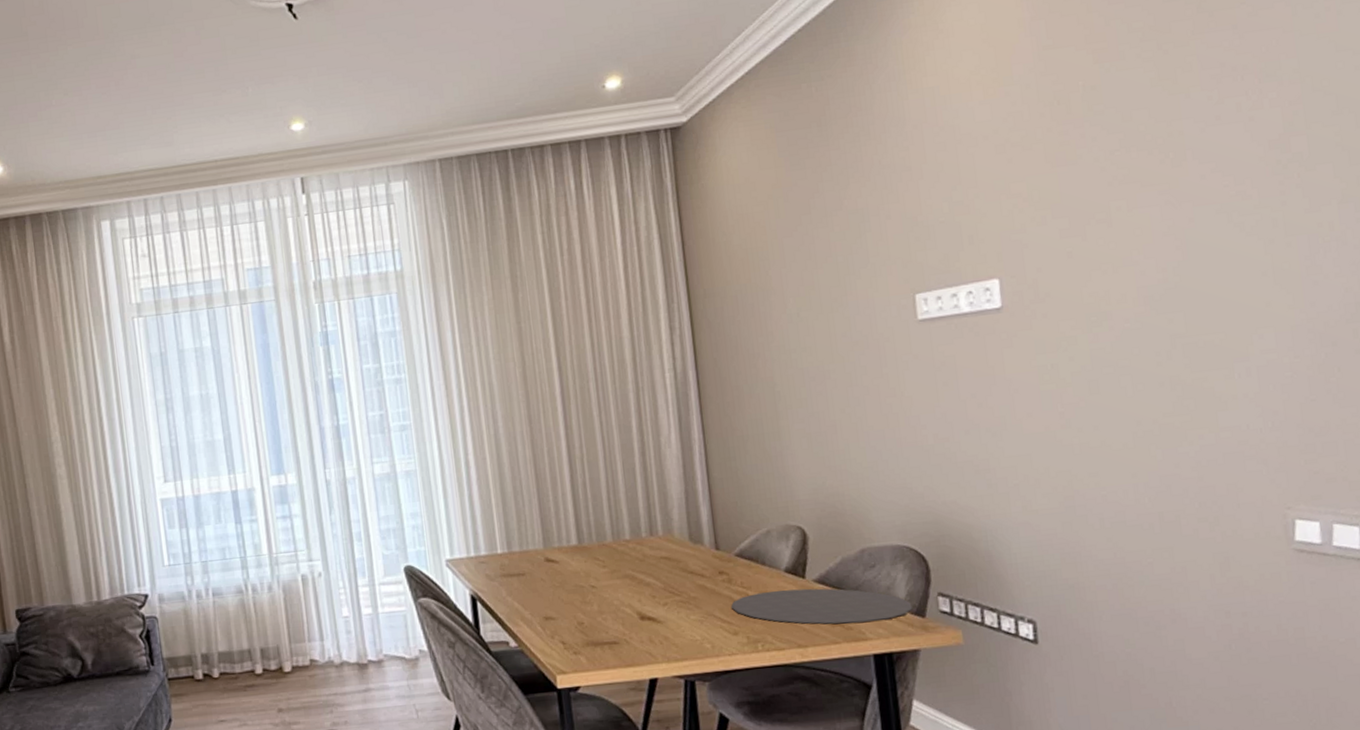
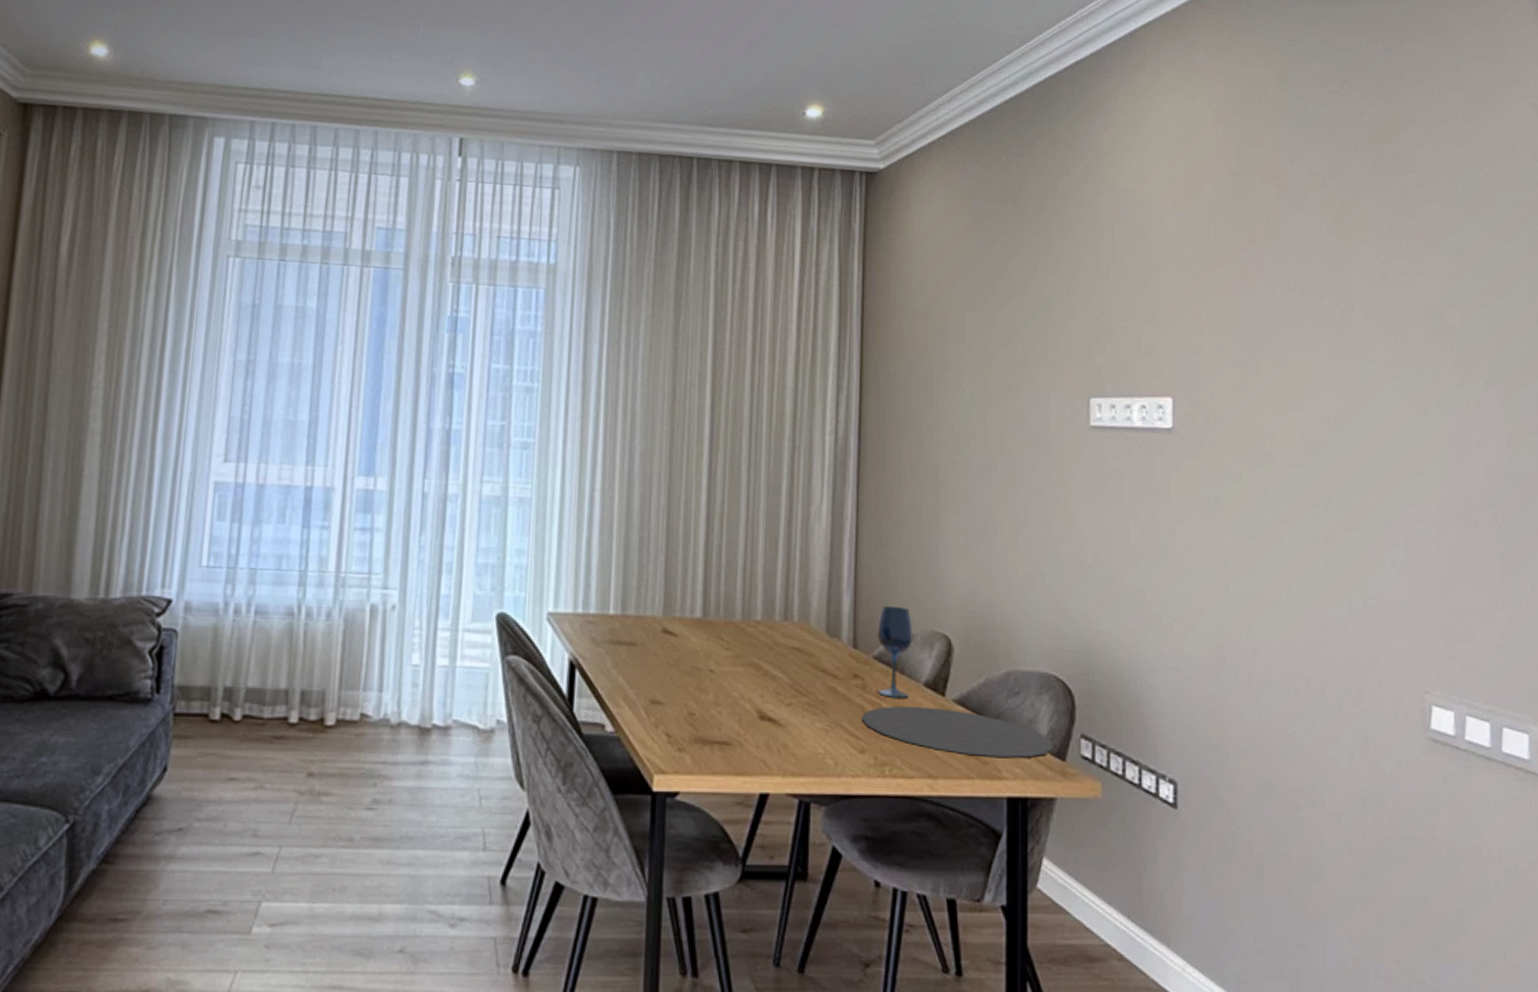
wineglass: none [735,509,772,586] -> present [877,605,913,698]

